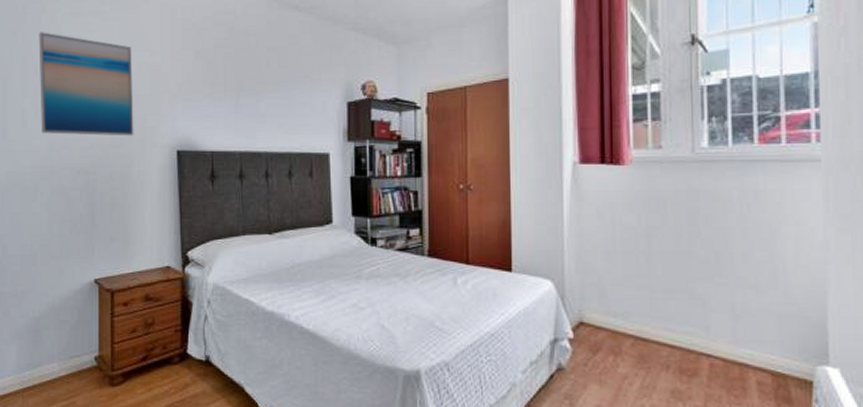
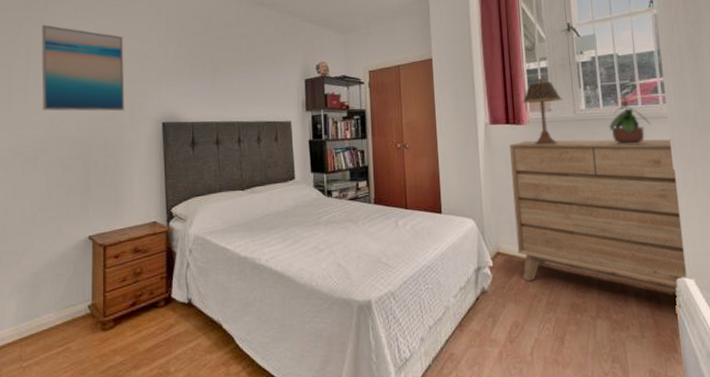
dresser: none [604,185,830,384] -> present [510,139,687,293]
table lamp: none [624,106,679,193] -> present [522,78,563,146]
potted plant: none [738,125,797,195] -> present [608,91,651,145]

